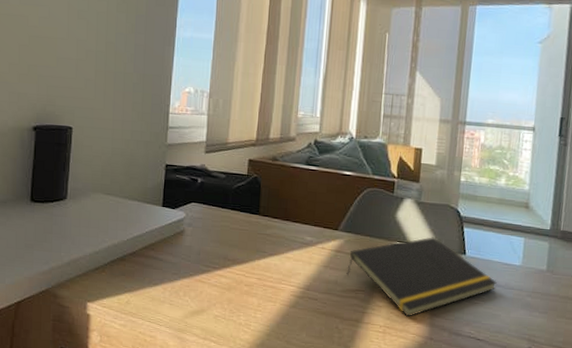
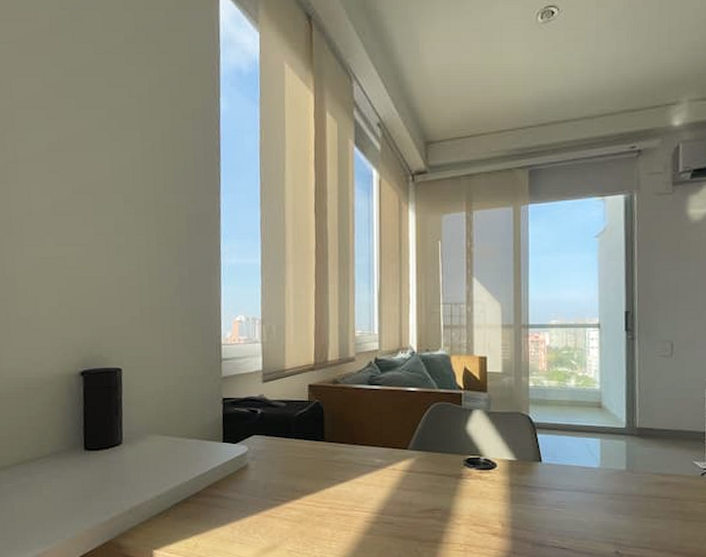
notepad: present [346,237,497,317] -> none [421,447,576,532]

